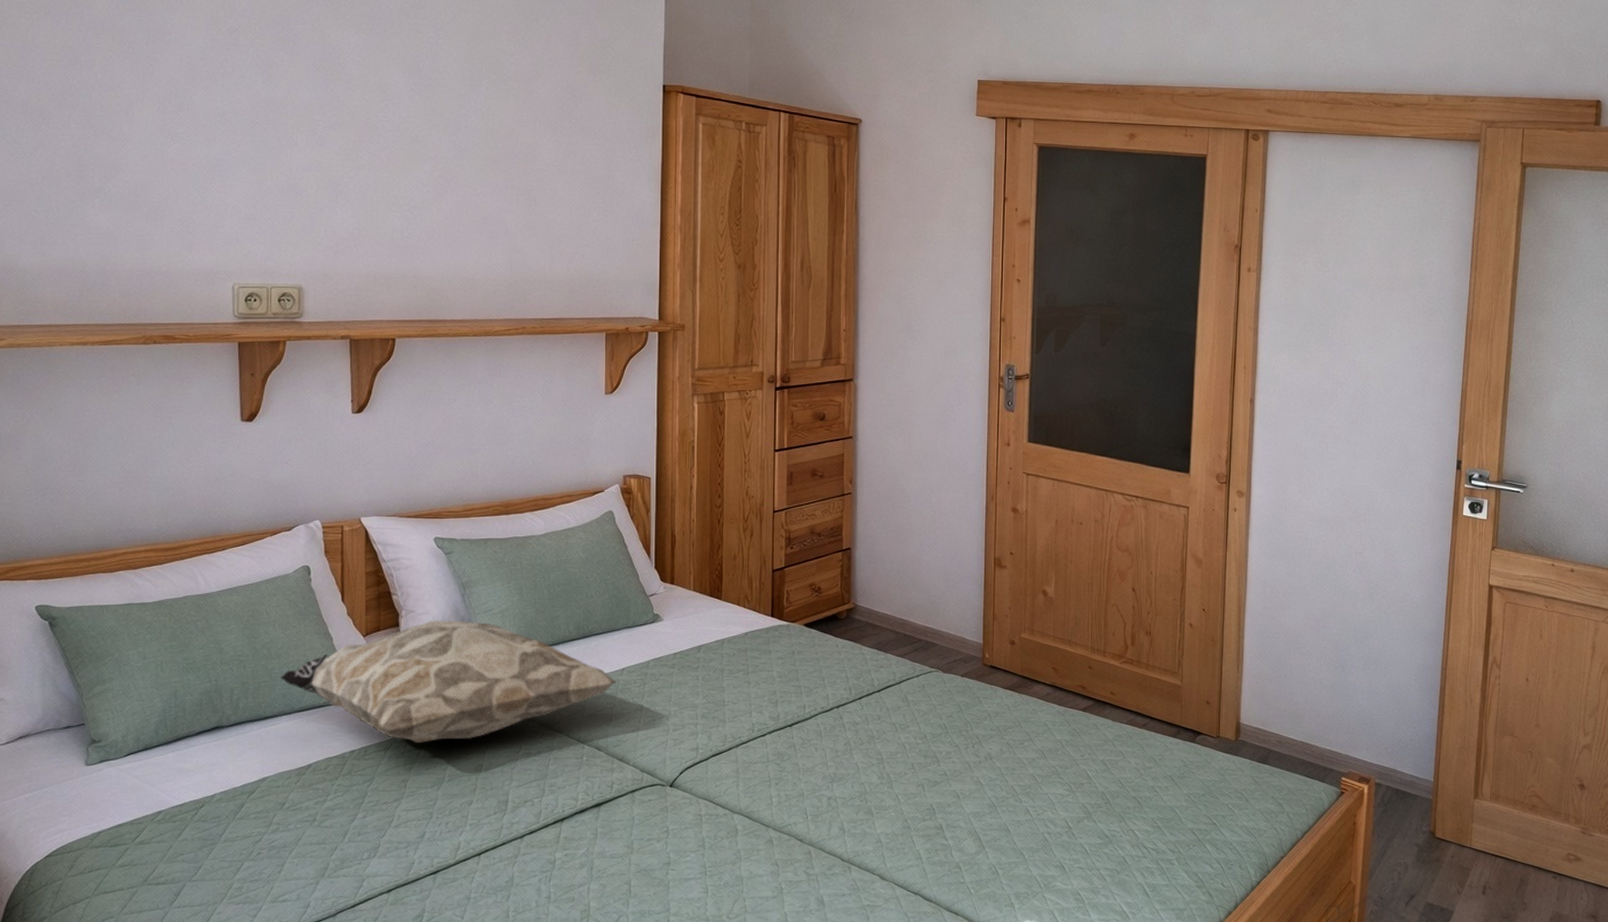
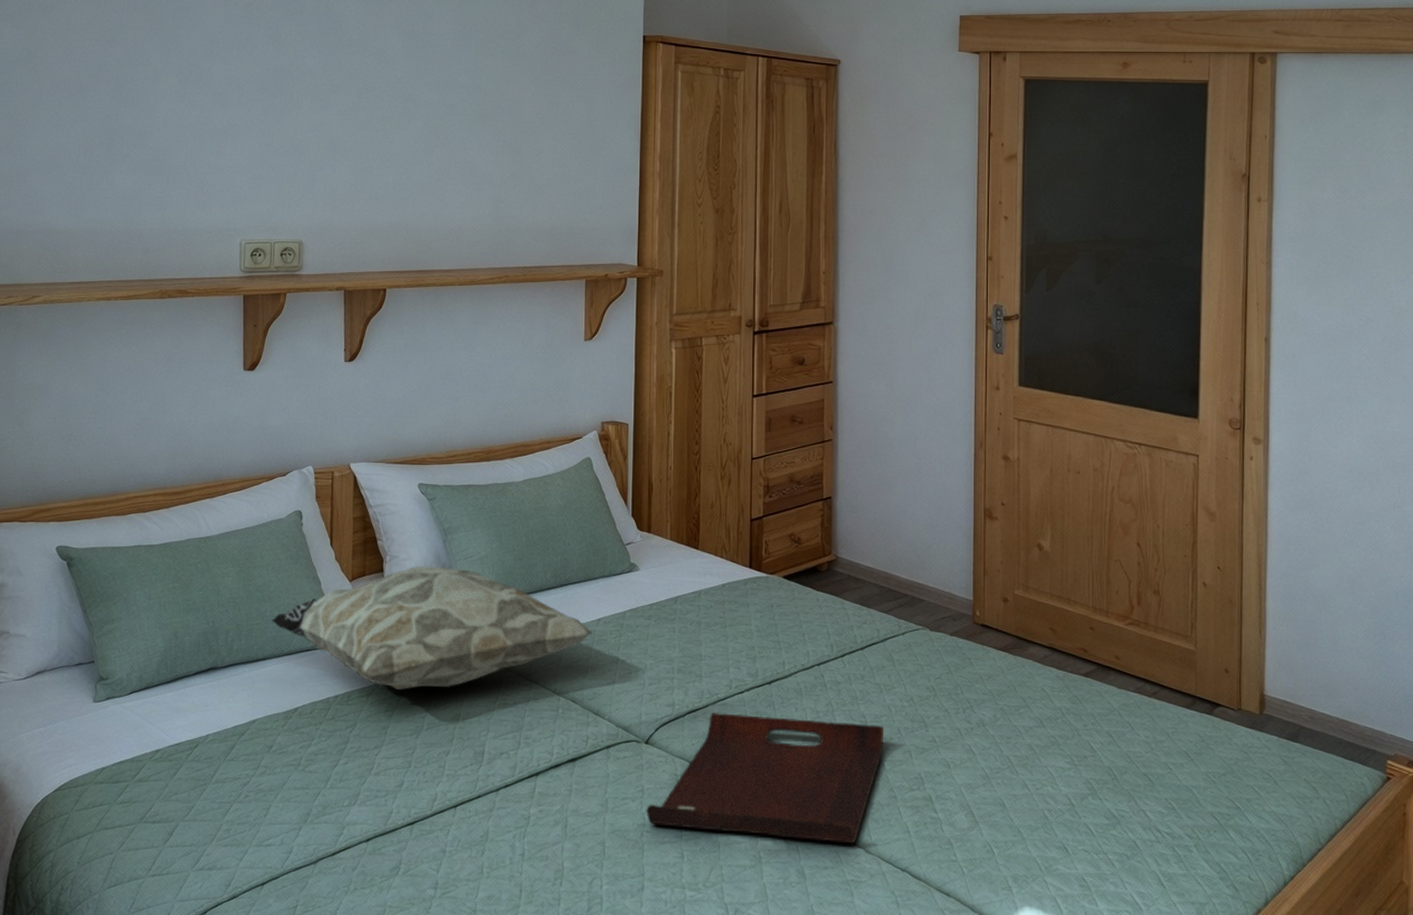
serving tray: none [671,755,899,872] -> present [646,713,885,844]

